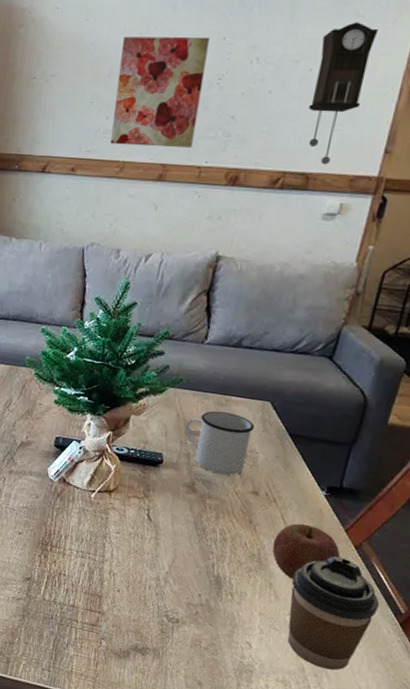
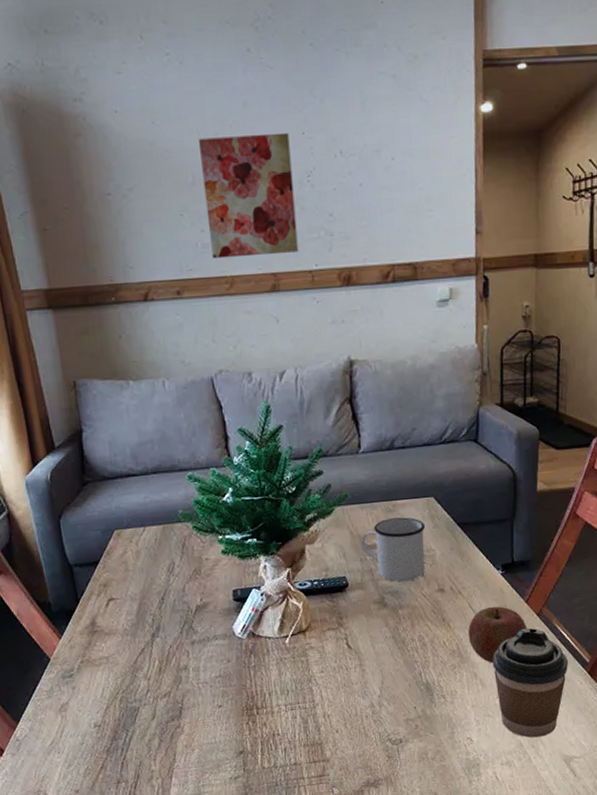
pendulum clock: present [308,22,379,165] -> none [396,107,444,252]

